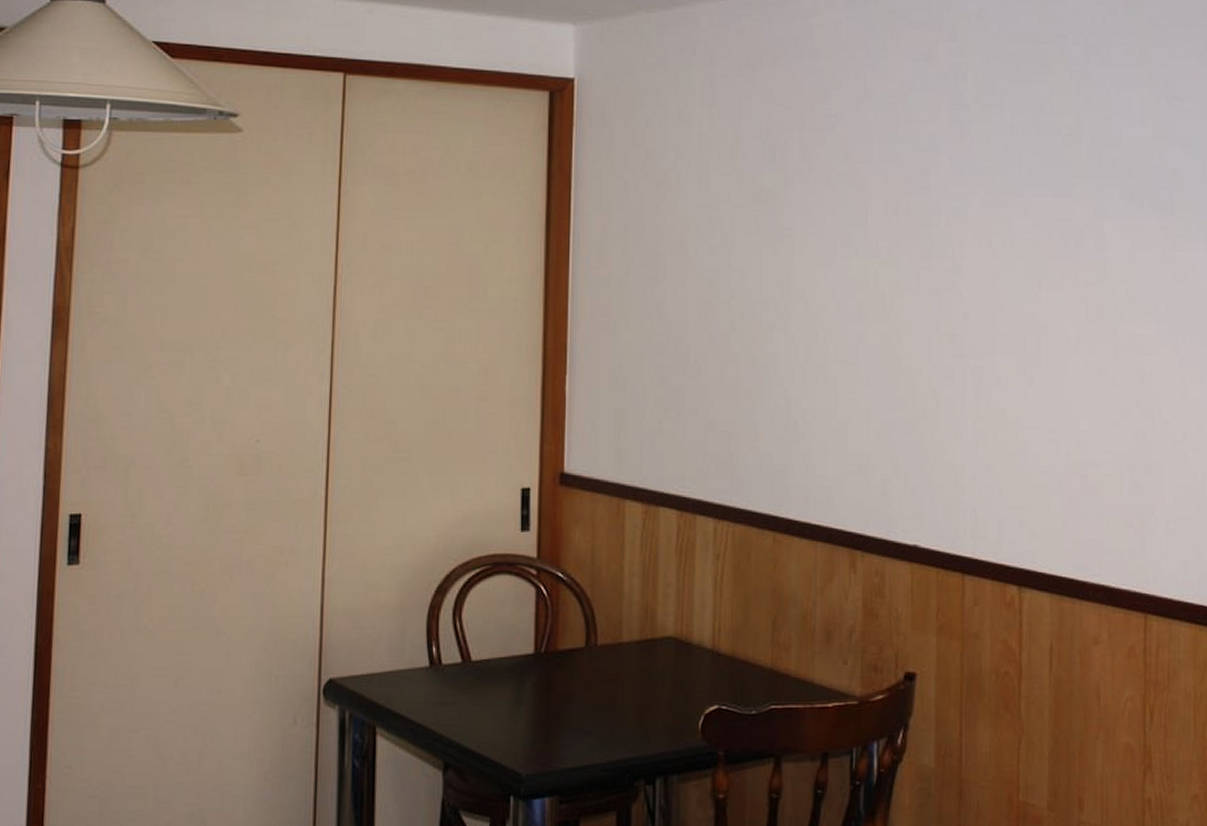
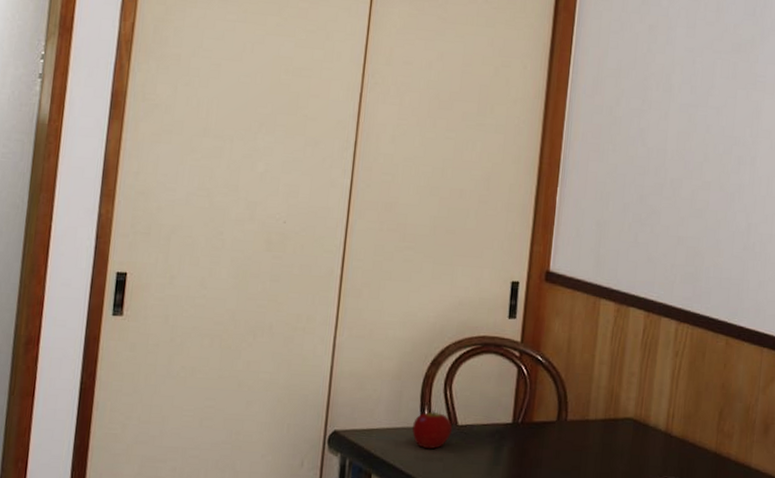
fruit: none [420,645,466,691] -> present [412,410,453,449]

